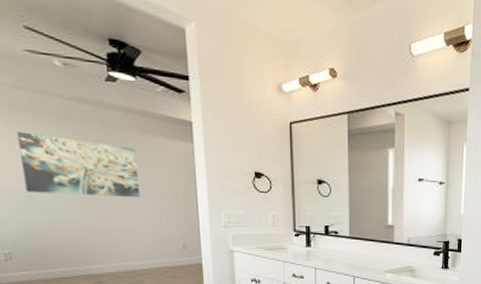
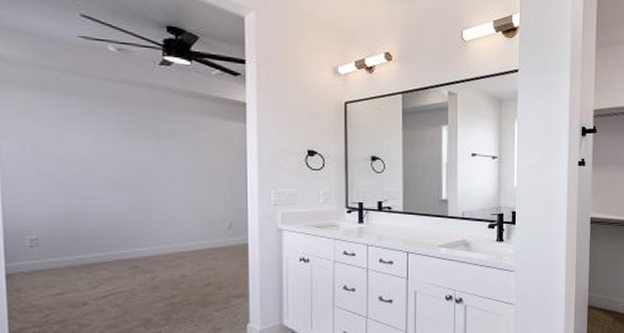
wall art: present [17,131,140,197] -> none [61,114,187,177]

